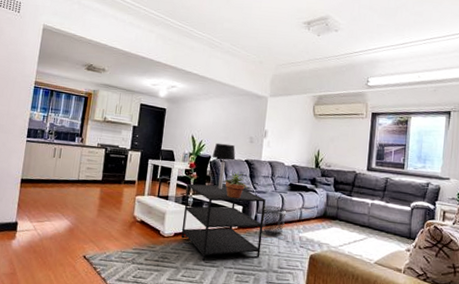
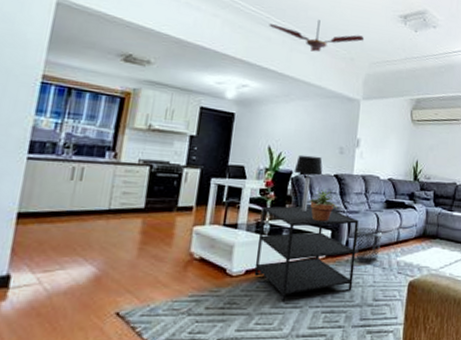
ceiling fan: none [192,30,272,58] -> present [269,20,365,52]

